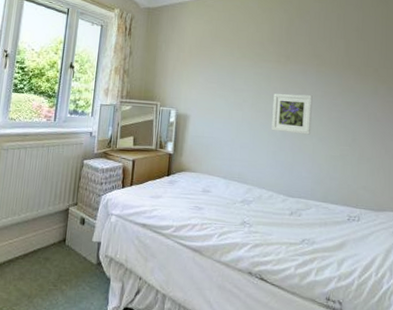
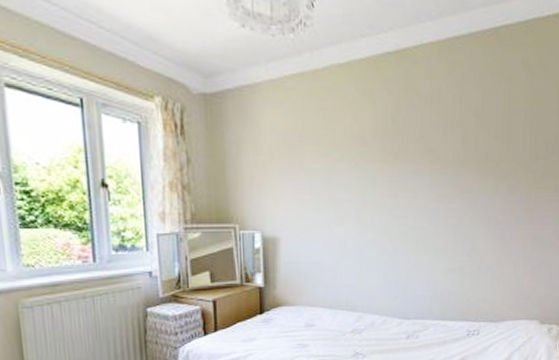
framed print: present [271,93,313,135] -> none [381,200,427,248]

